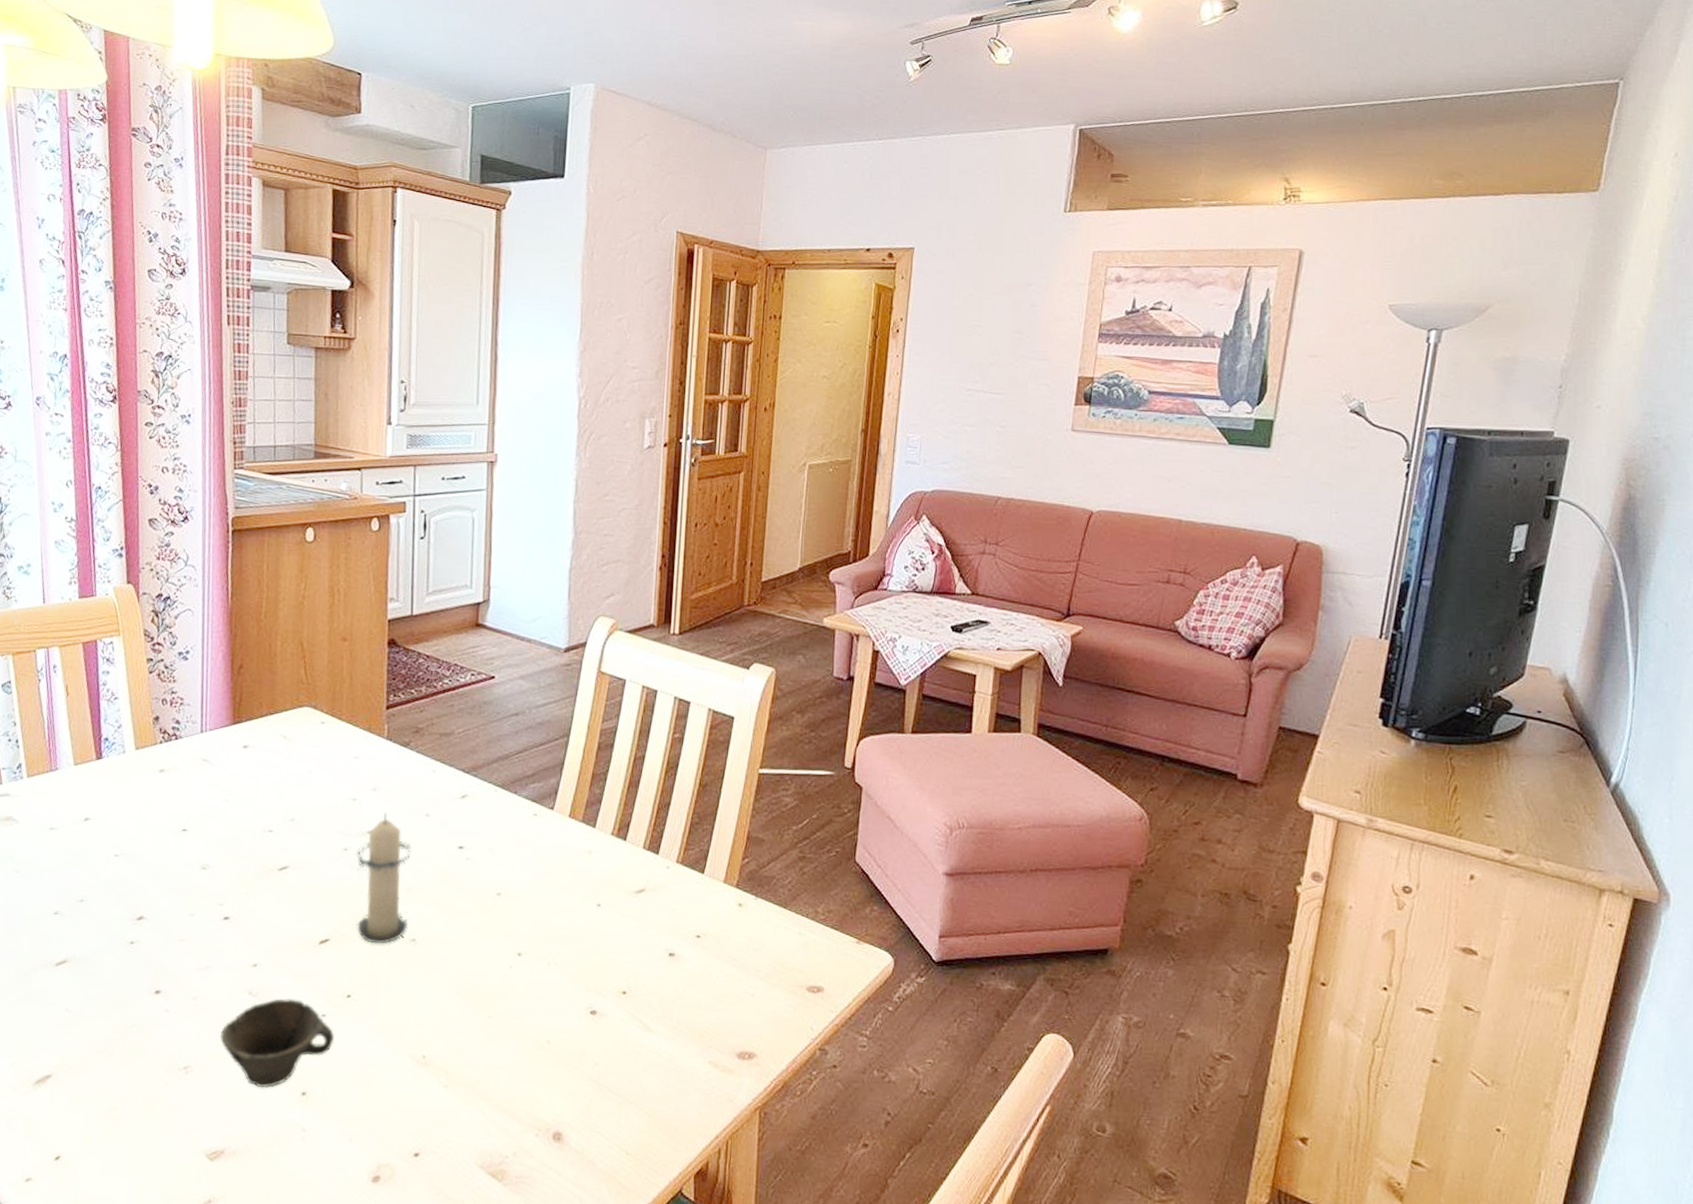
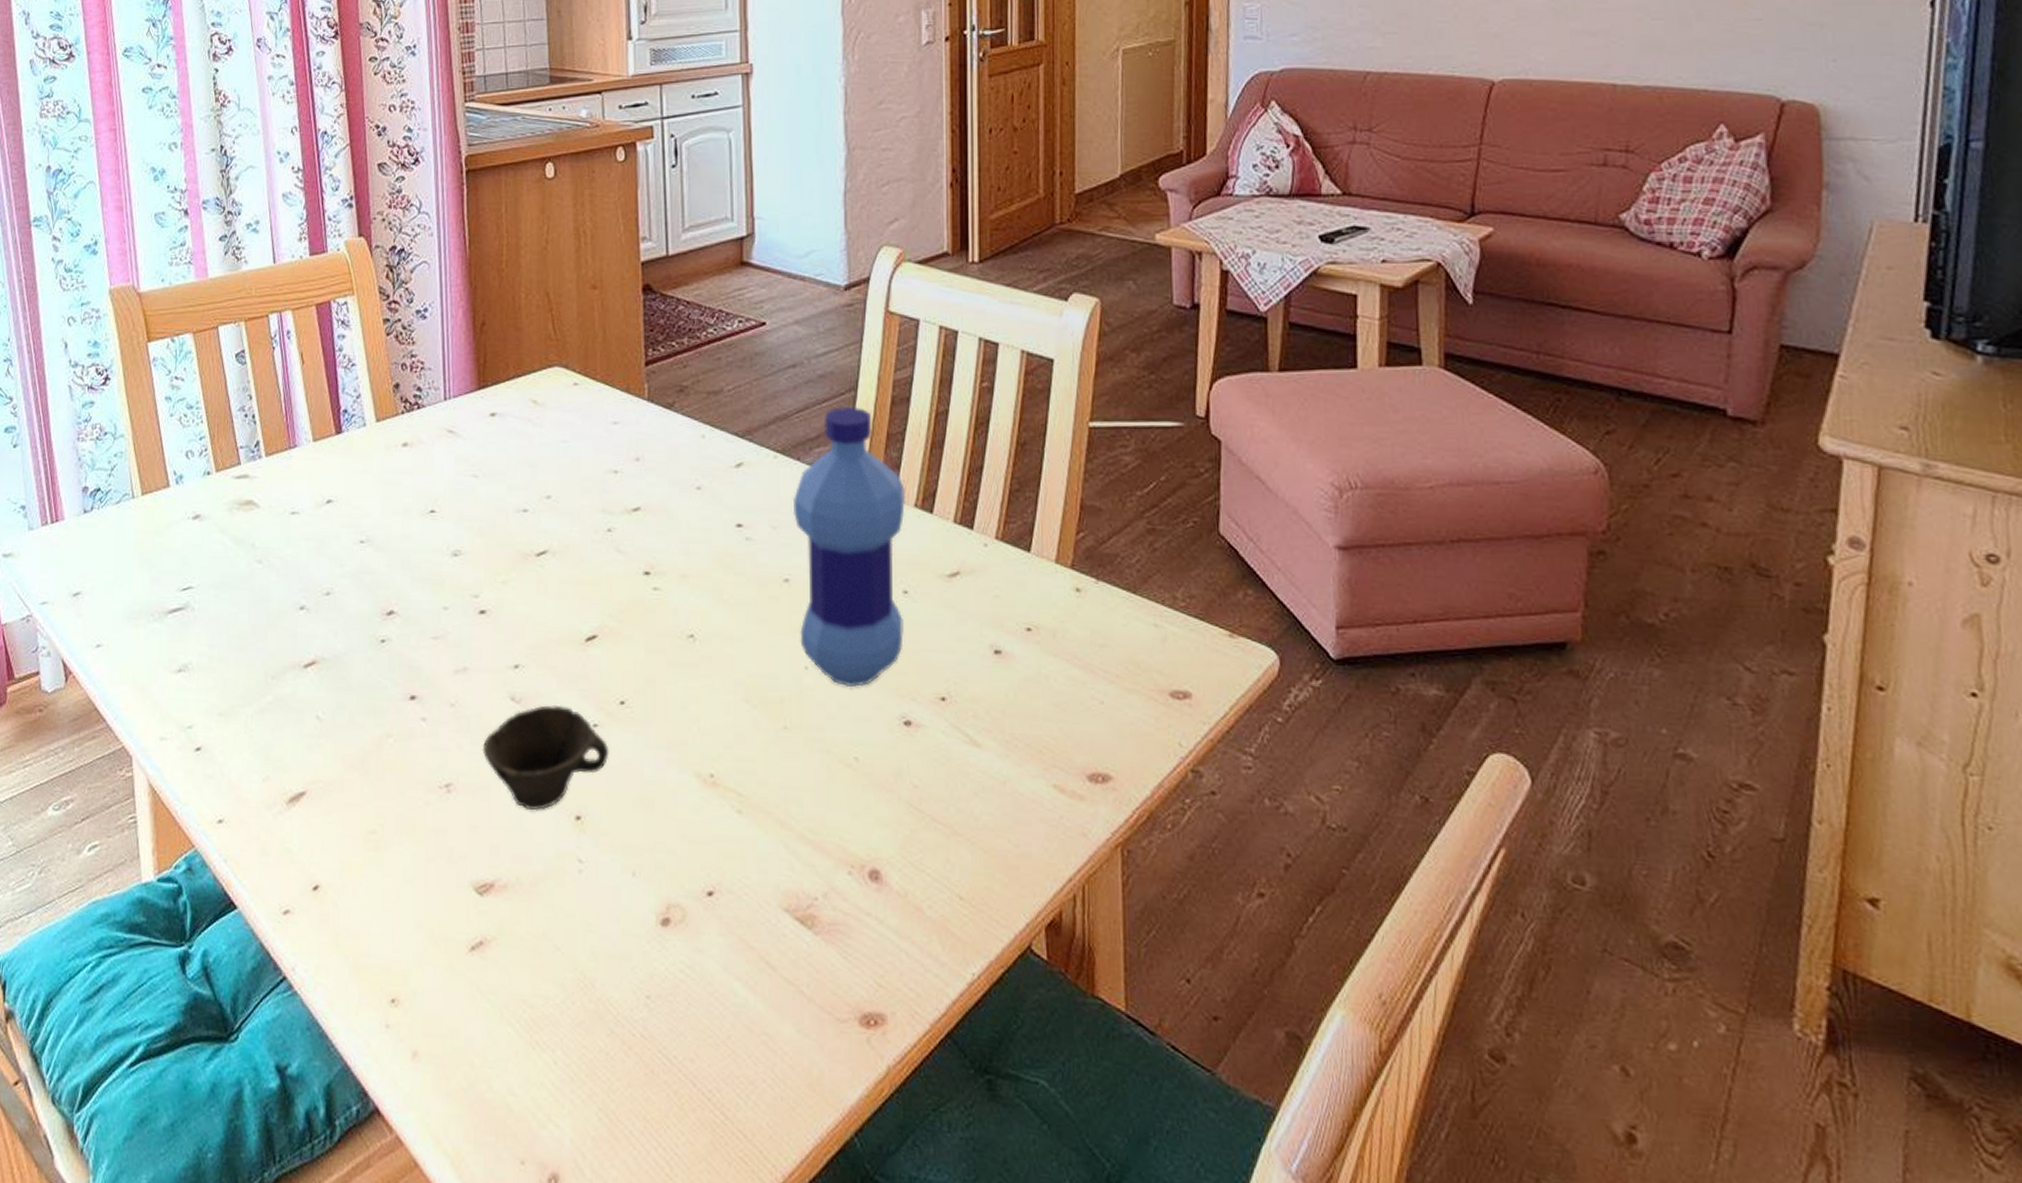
candle: present [356,812,412,944] -> none [621,486,684,641]
water bottle: none [507,750,604,983] -> present [792,406,905,687]

